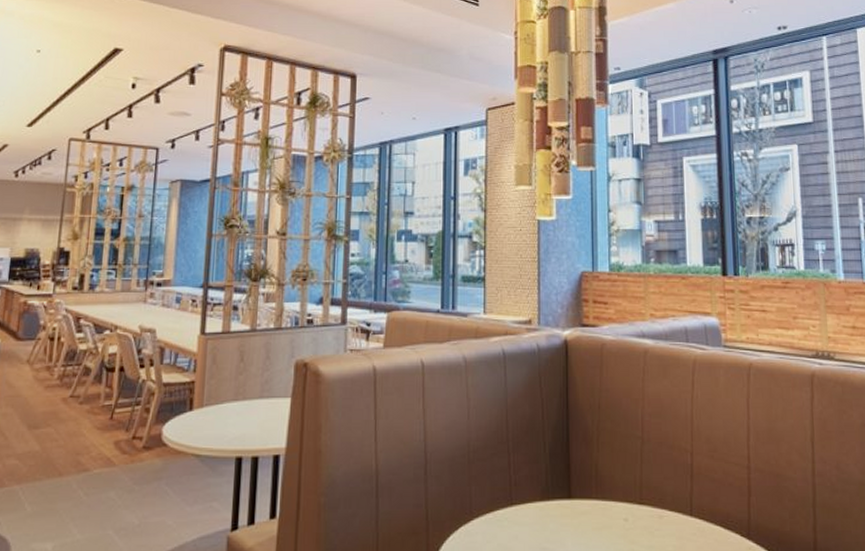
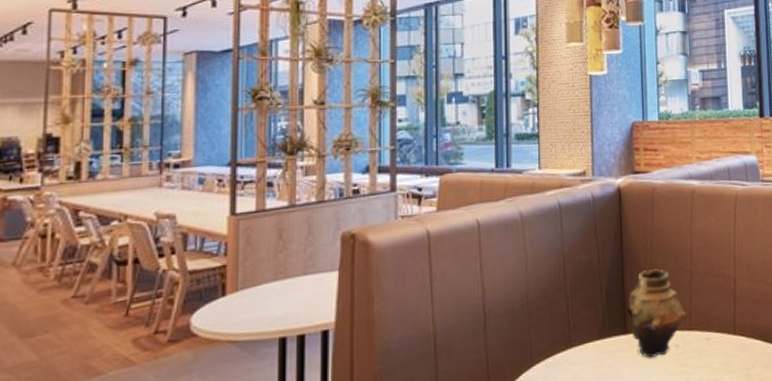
vase: none [571,432,636,529] -> present [627,269,686,358]

